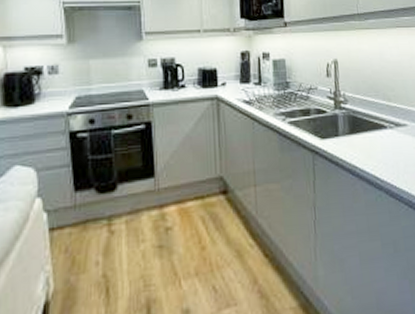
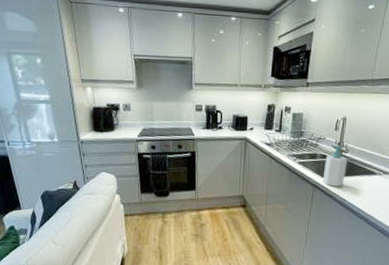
soap bottle: none [321,95,350,151] -> present [322,145,348,187]

